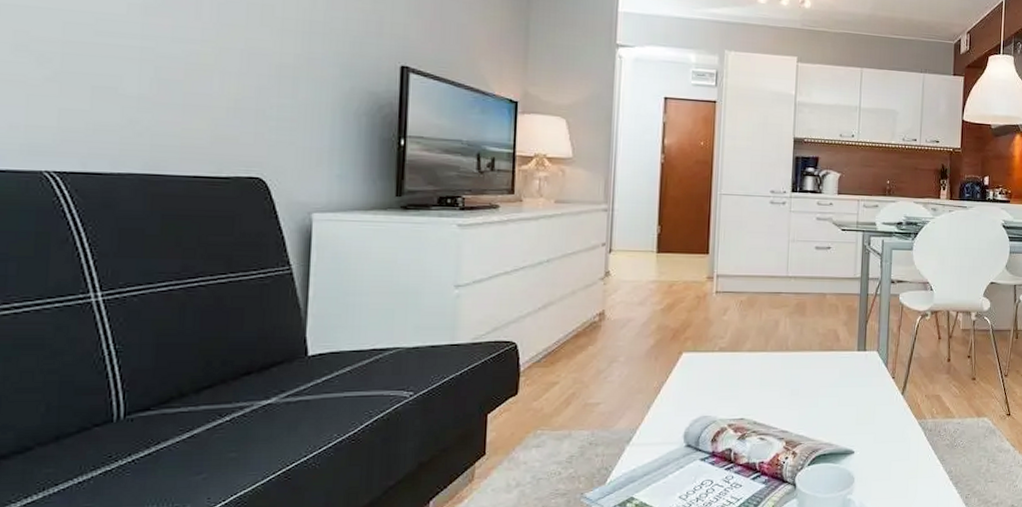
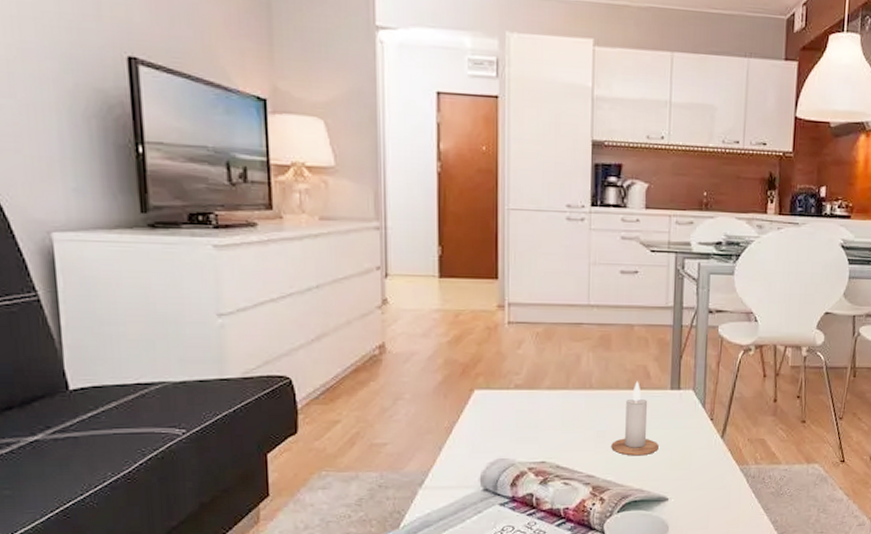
candle: none [804,343,846,412] -> present [611,381,659,456]

